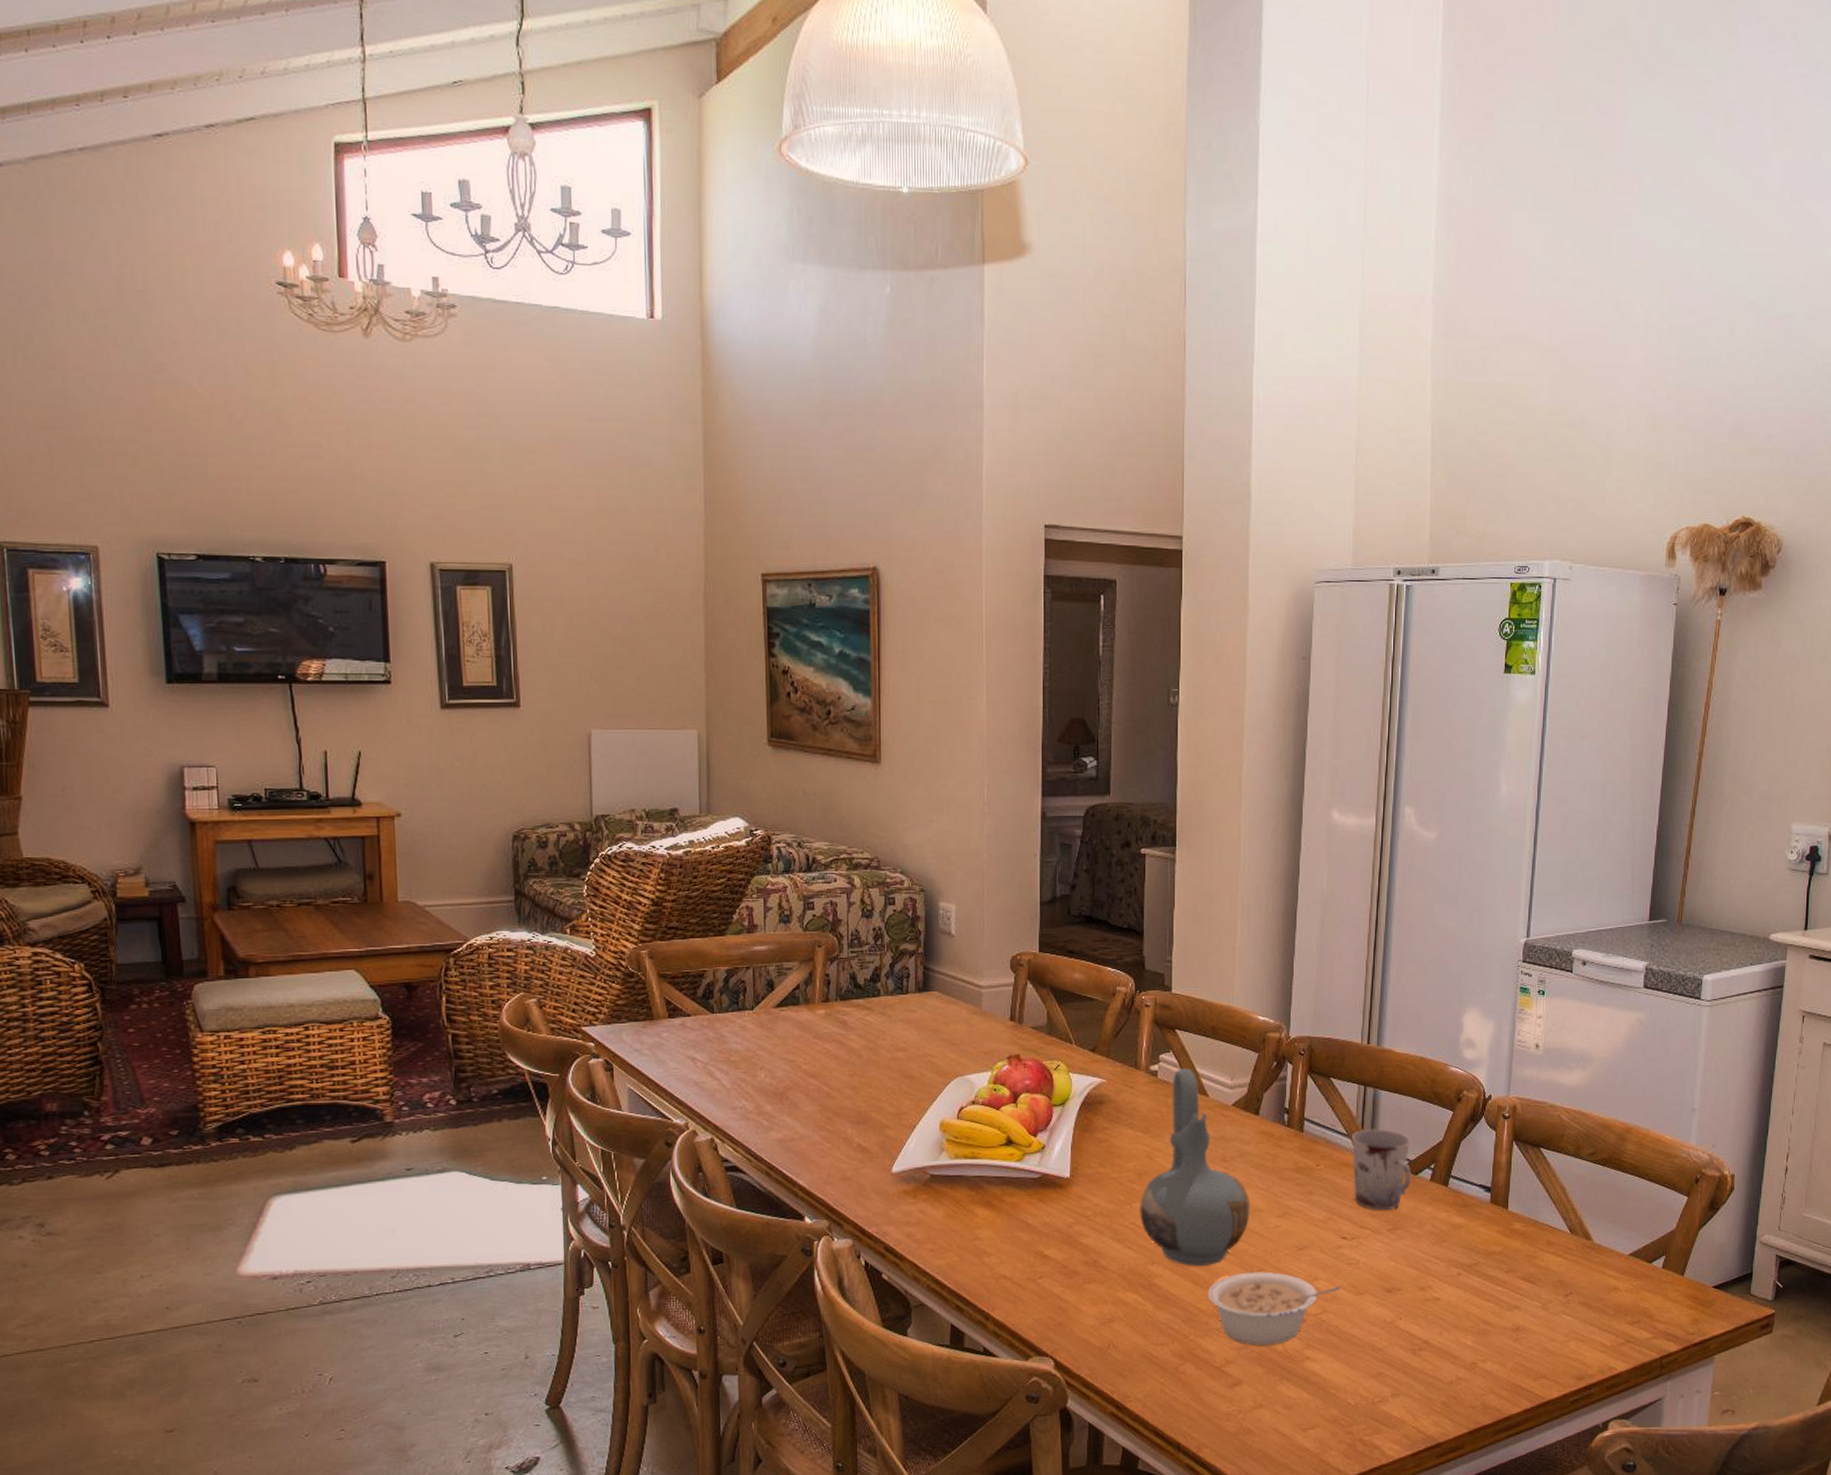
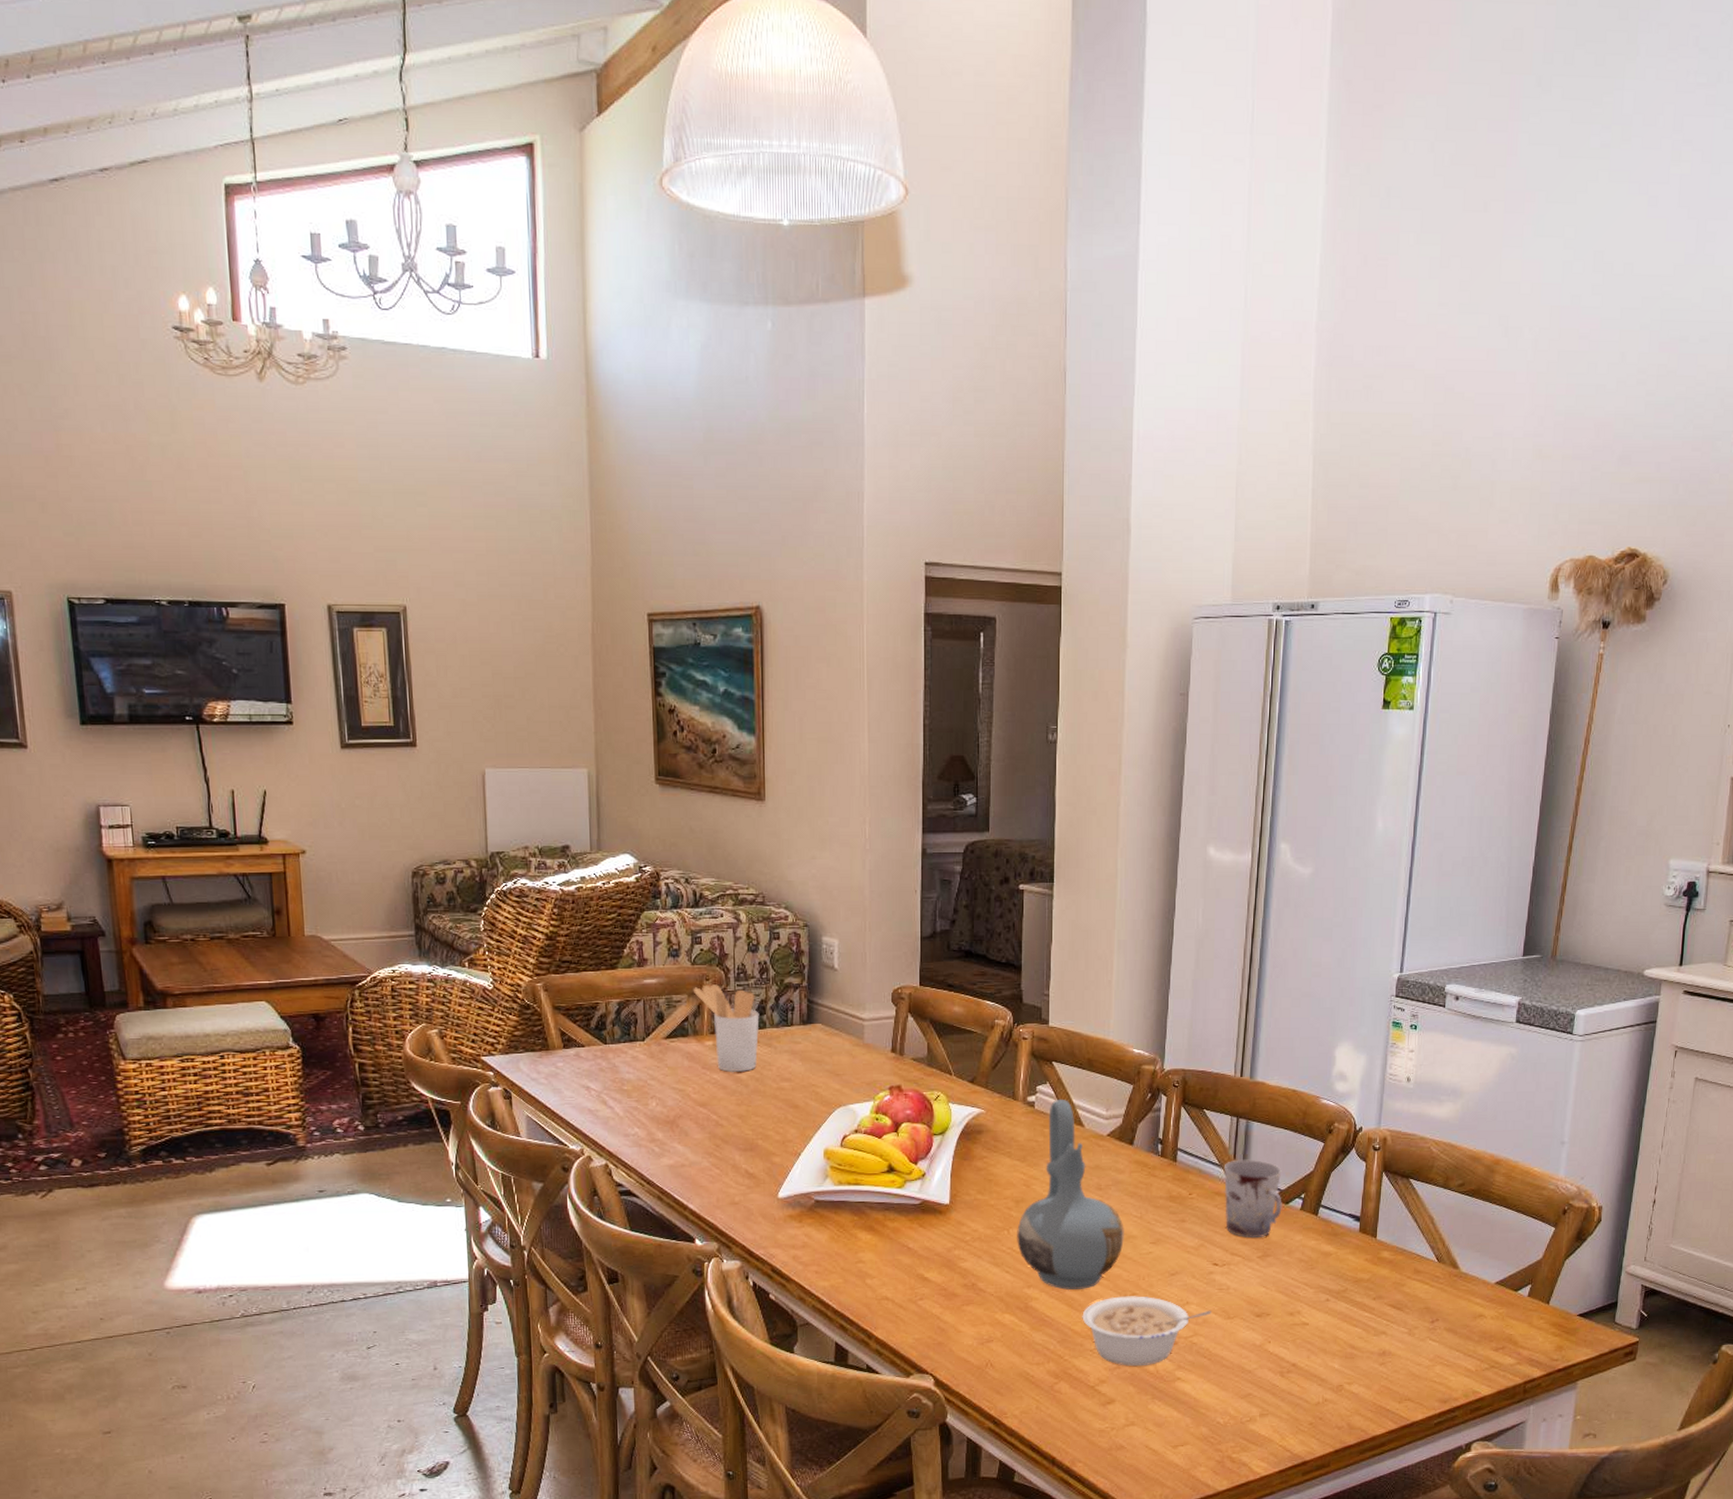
utensil holder: none [804,951,874,1043] -> present [693,984,760,1073]

